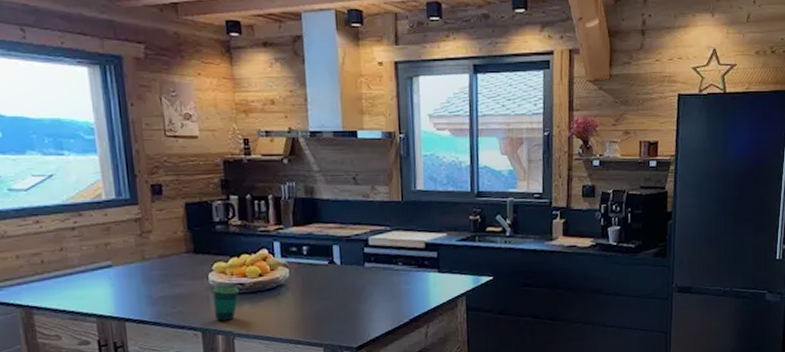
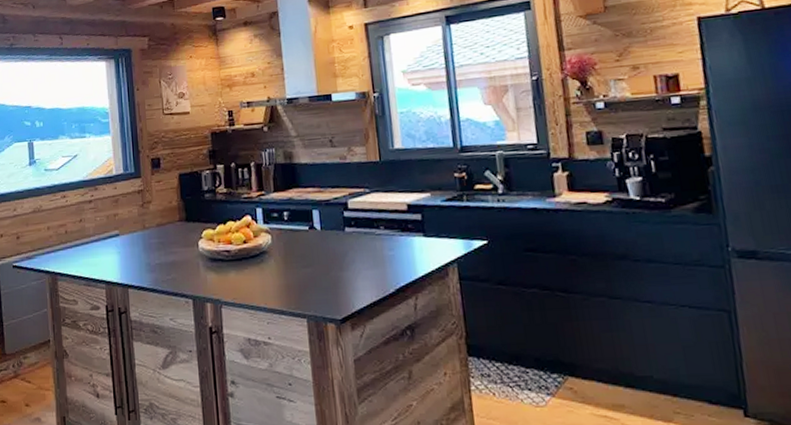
cup: present [212,282,239,321] -> none [202,250,225,289]

